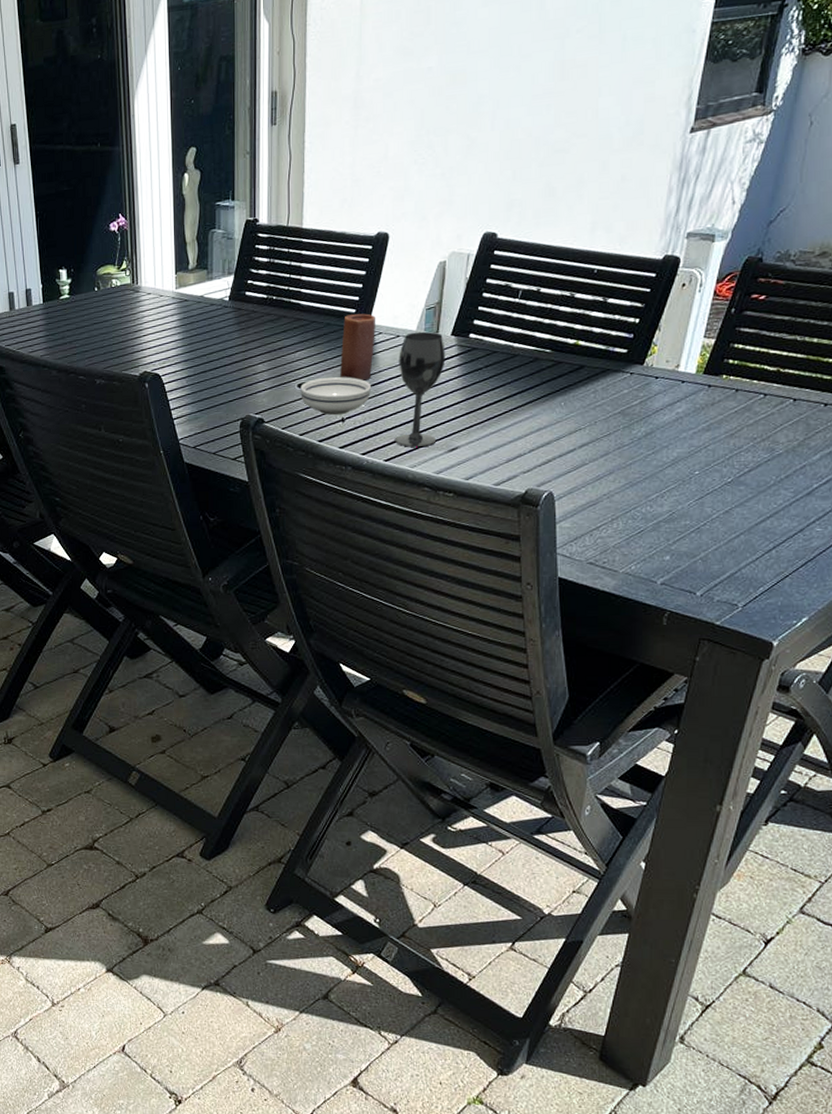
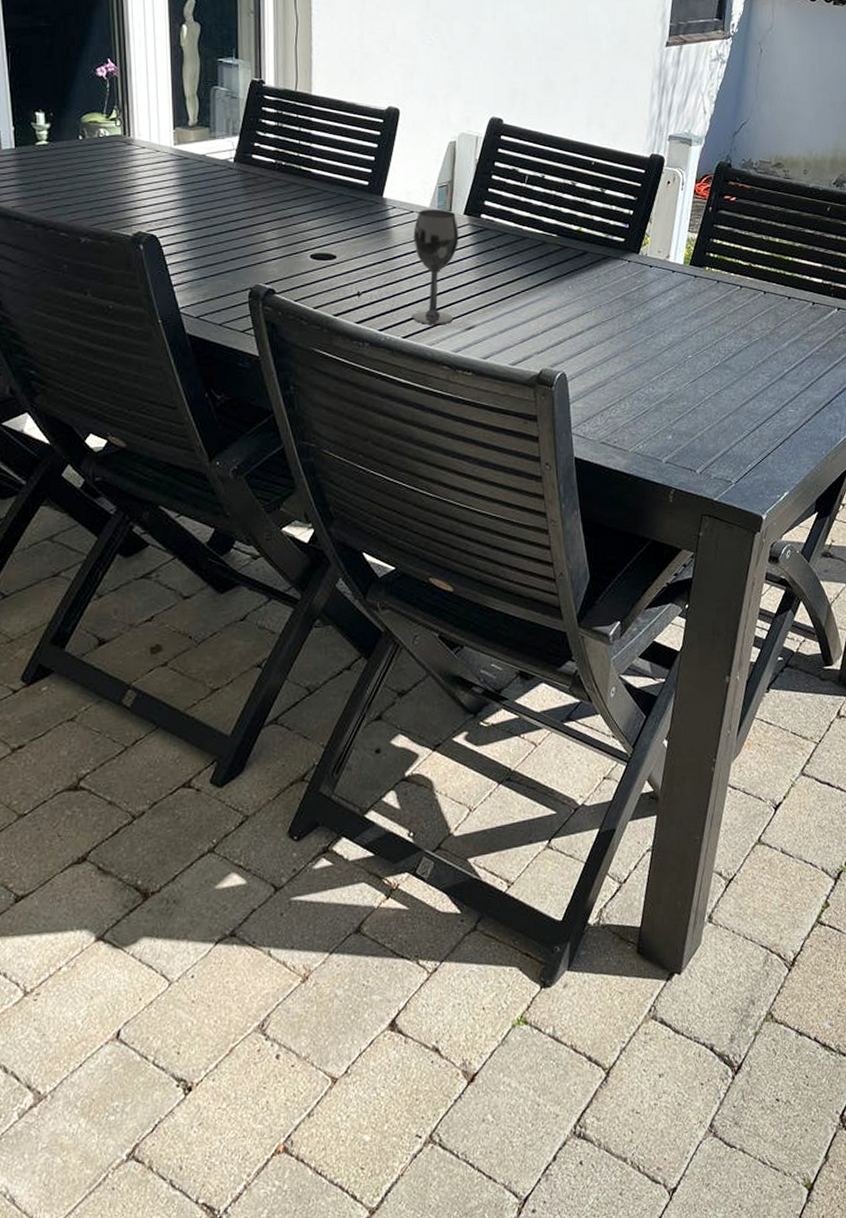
bowl: present [300,376,372,416] -> none [313,249,387,289]
candle: present [340,313,375,381] -> none [354,187,389,255]

